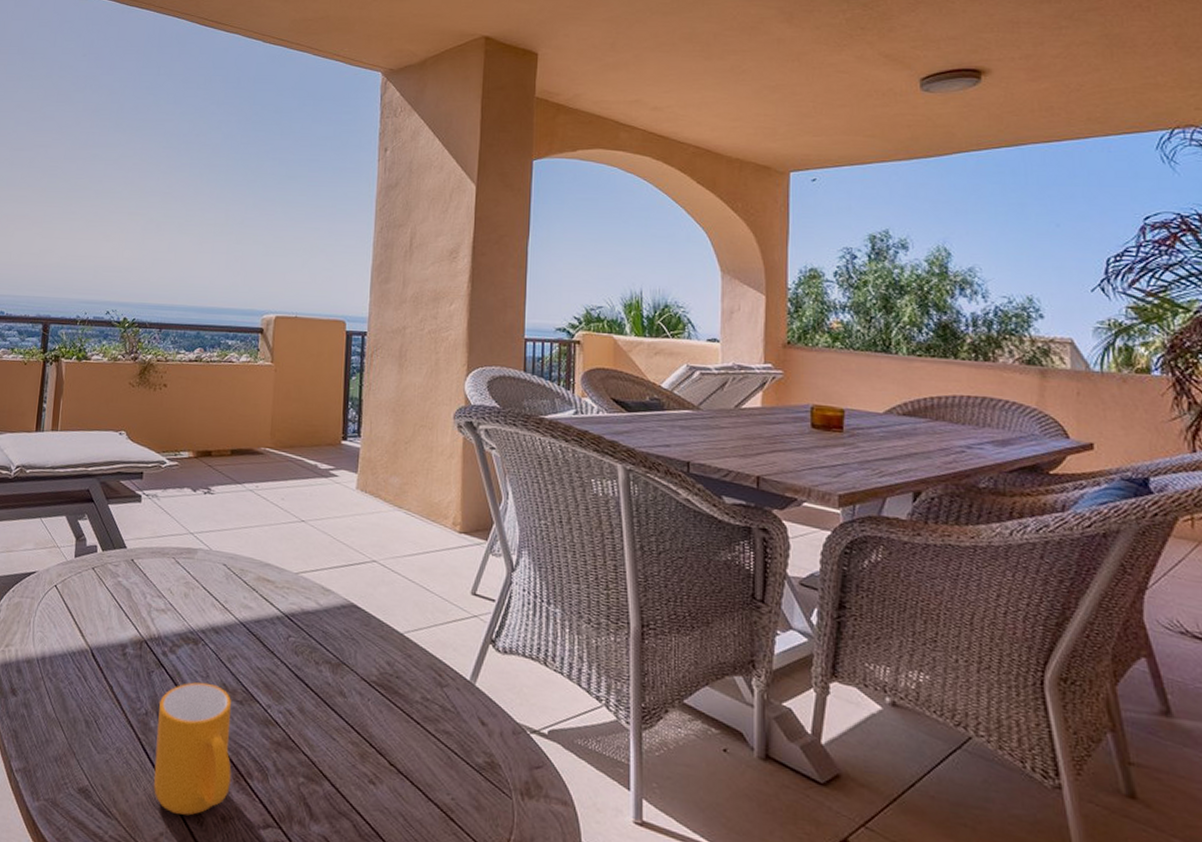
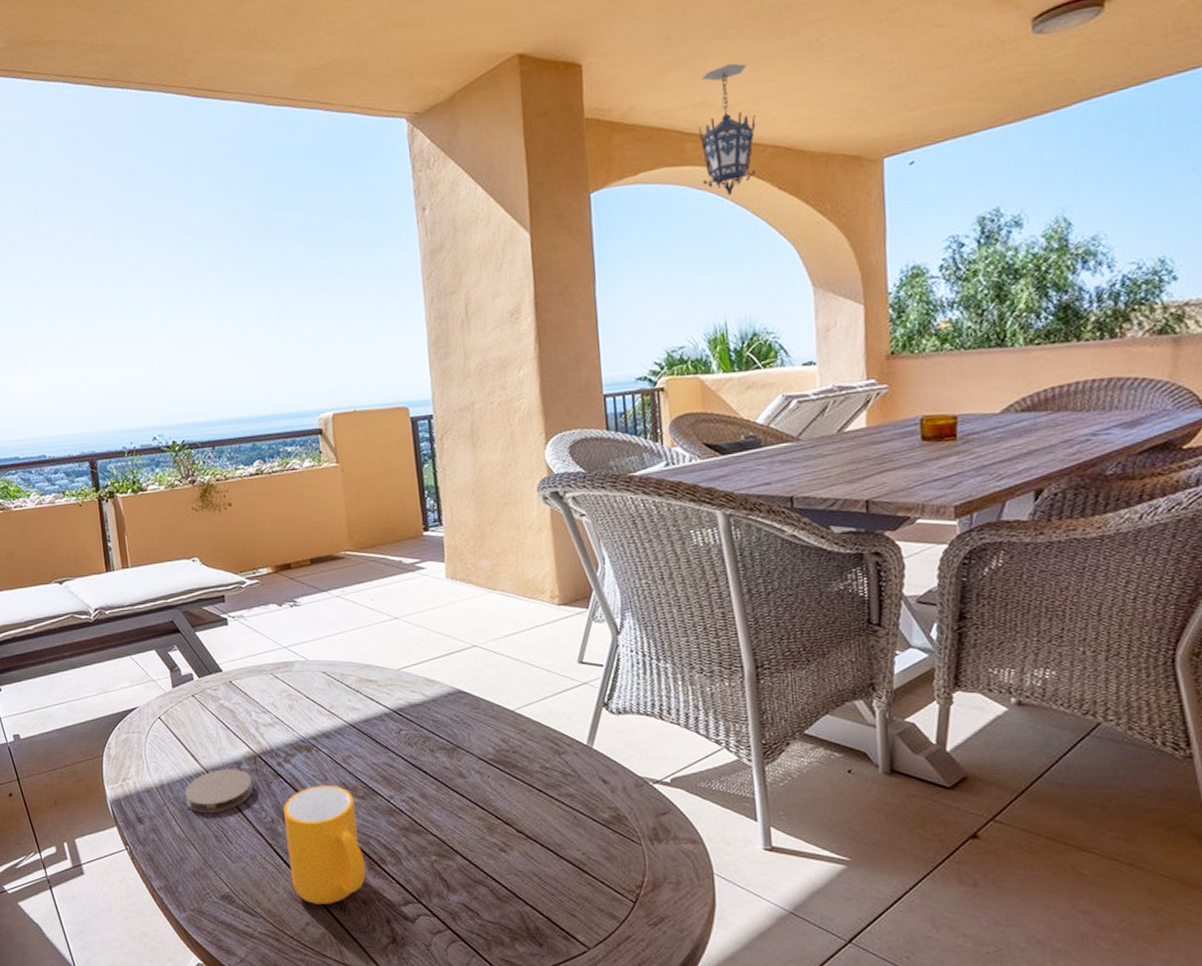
coaster: none [63,649,134,696] -> present [184,769,253,814]
hanging lantern: none [631,73,682,182] -> present [697,63,756,196]

